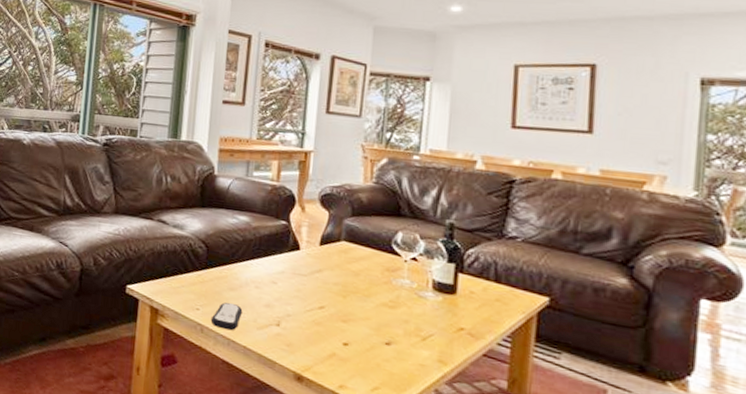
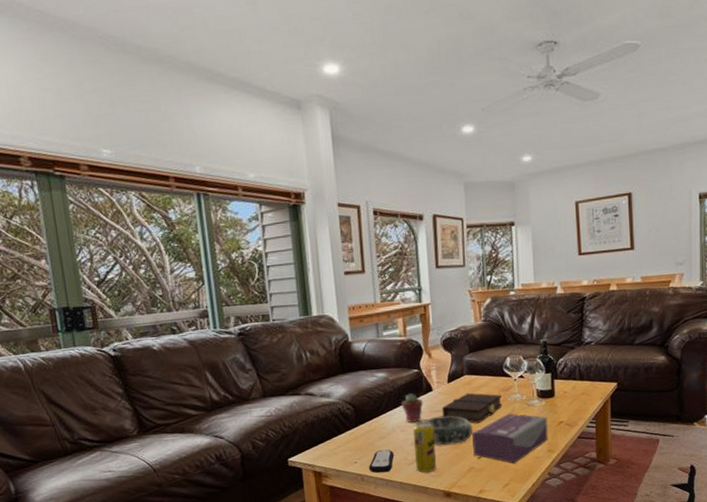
potted succulent: none [260,246,287,282] -> present [401,393,423,423]
beverage can: none [266,281,294,345] -> present [413,421,436,473]
decorative bowl: none [283,280,343,321] -> present [423,415,473,445]
book: none [306,262,385,302] -> present [442,392,502,423]
tissue box: none [338,299,443,364] -> present [472,413,548,463]

